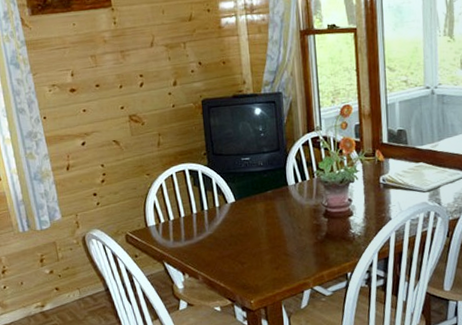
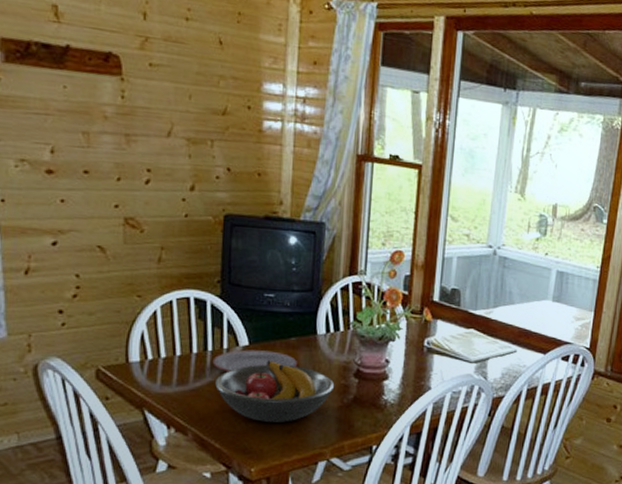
plate: none [209,204,275,226] -> present [212,349,297,373]
fruit bowl: none [214,211,308,262] -> present [215,359,334,422]

